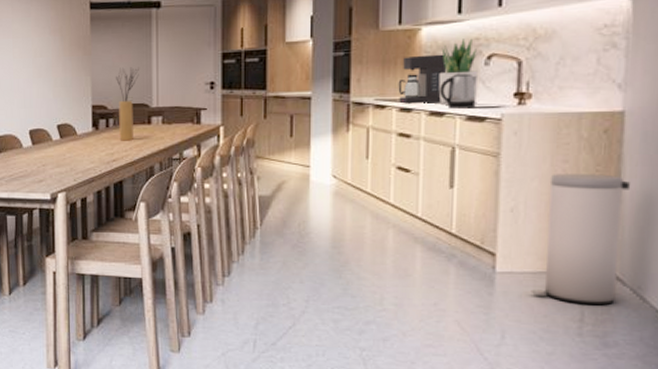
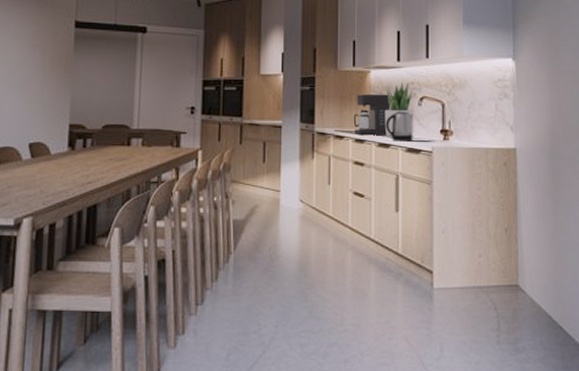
vase: present [116,67,139,141] -> none [96,87,122,163]
pedal bin: present [530,174,631,306] -> none [460,200,525,315]

